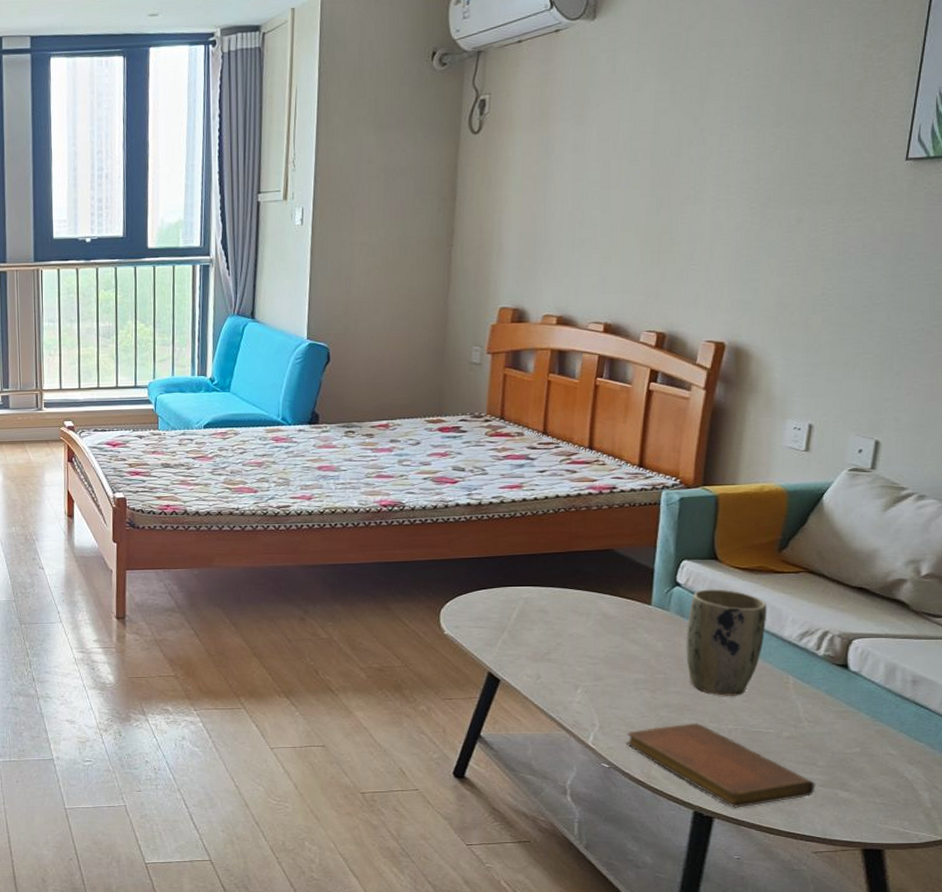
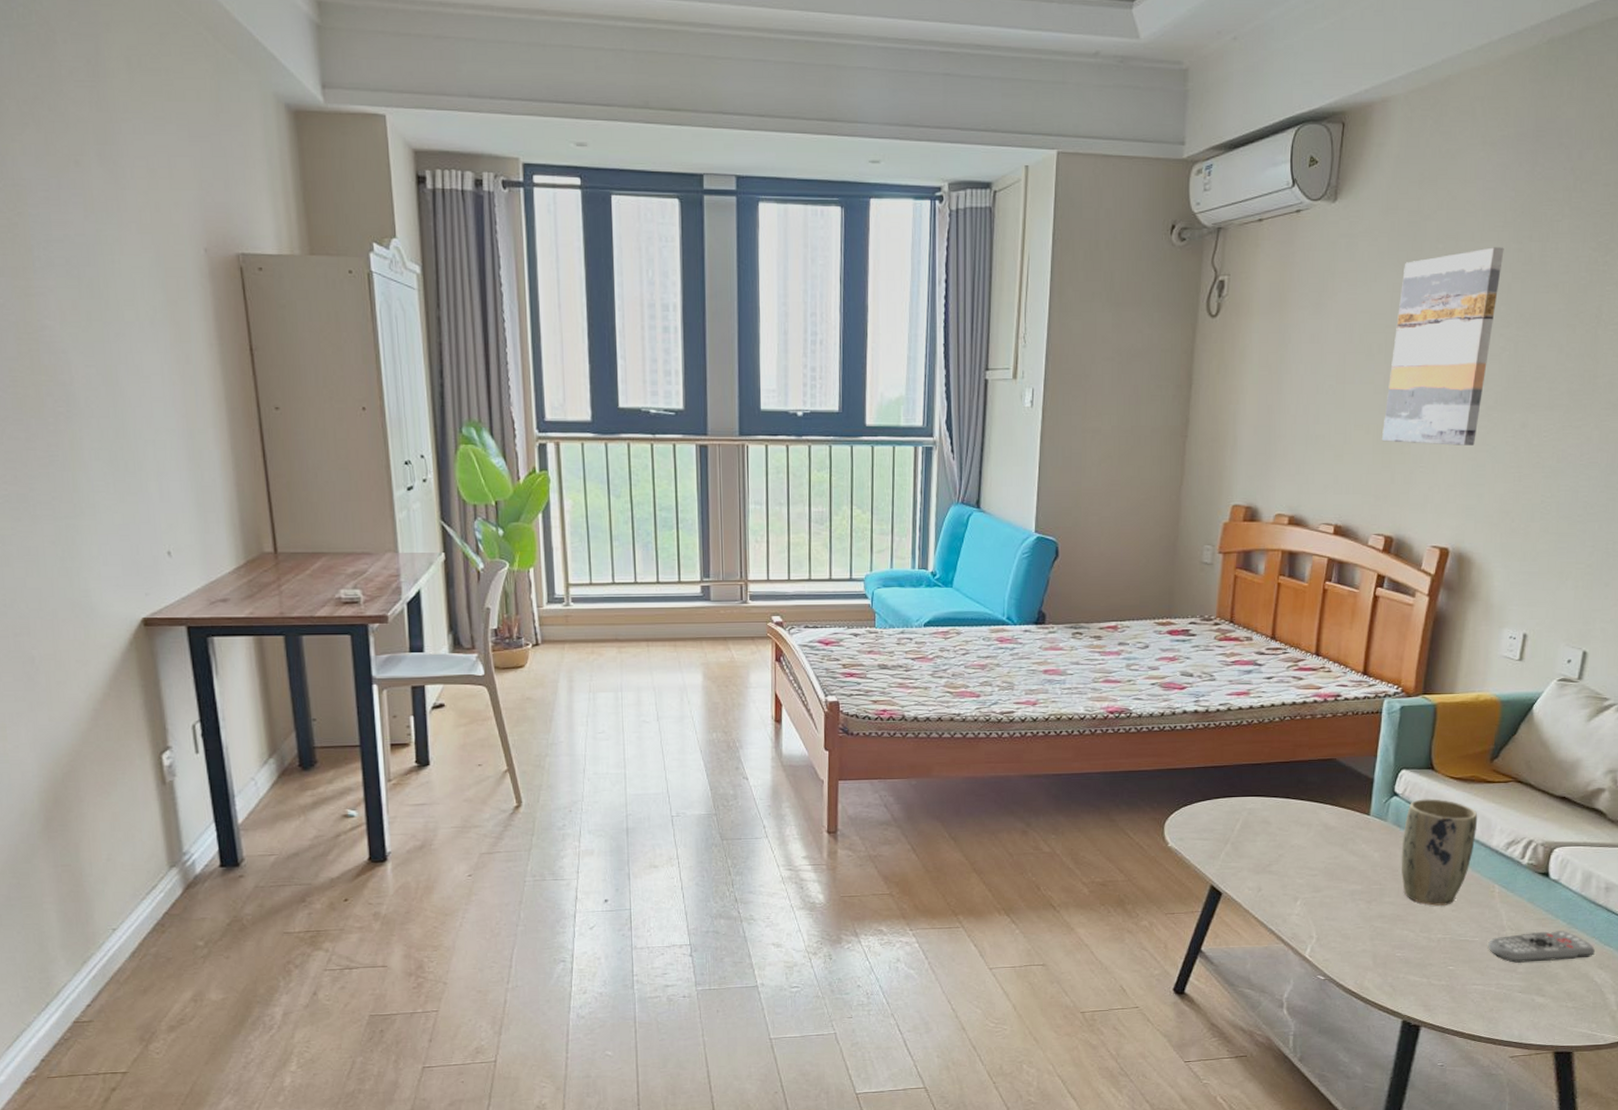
notebook: present [627,723,815,808] -> none [1342,933,1515,1016]
wall art: none [650,51,771,243] -> present [1382,247,1504,445]
remote control: none [784,724,903,756] -> present [1488,931,1595,963]

